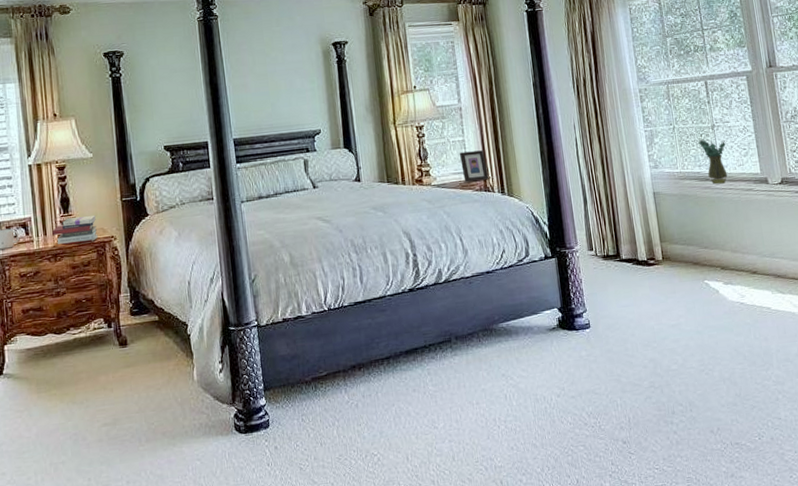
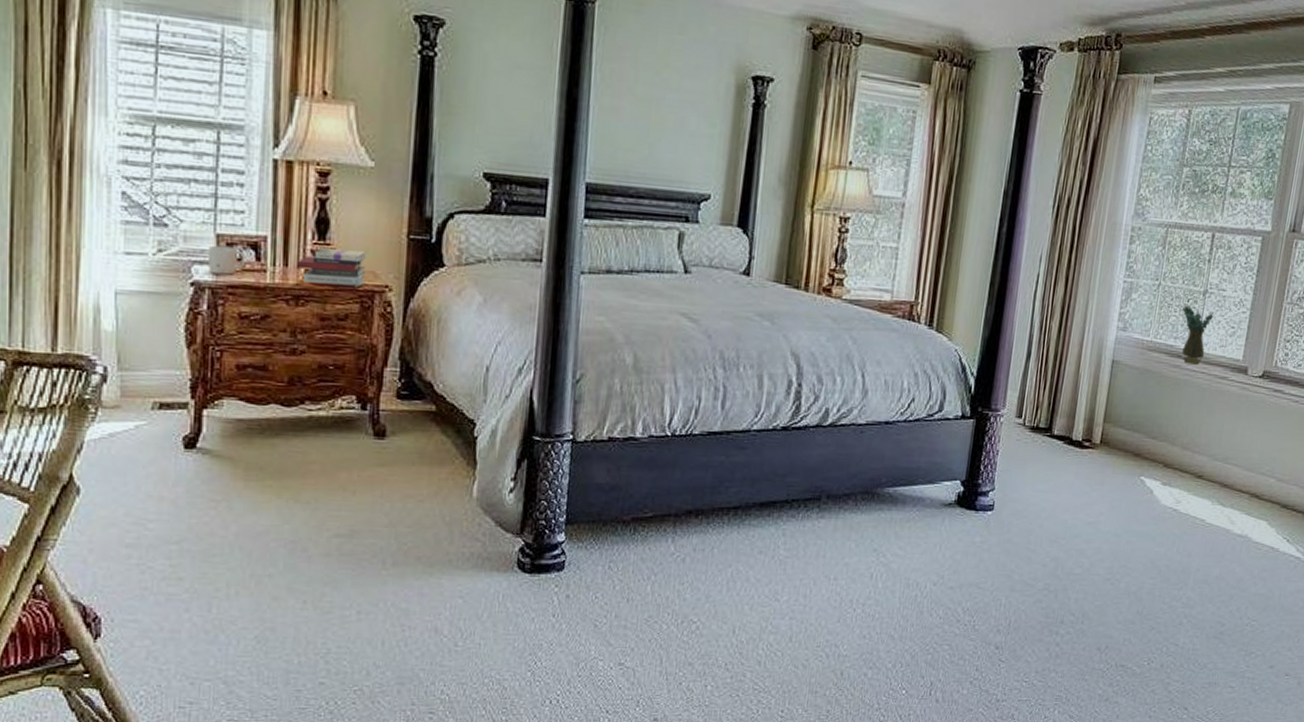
picture frame: present [459,150,488,182] -> none [885,263,920,306]

